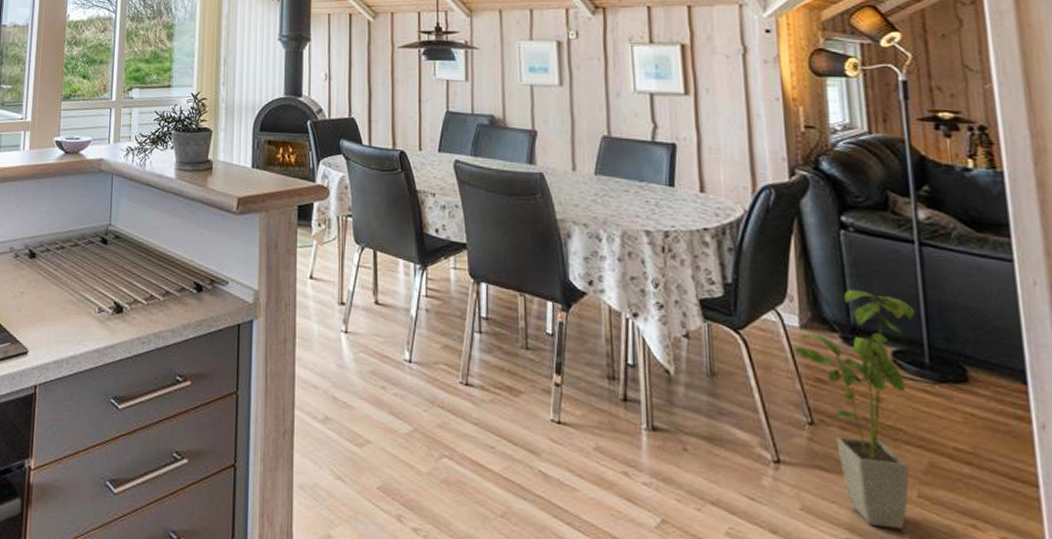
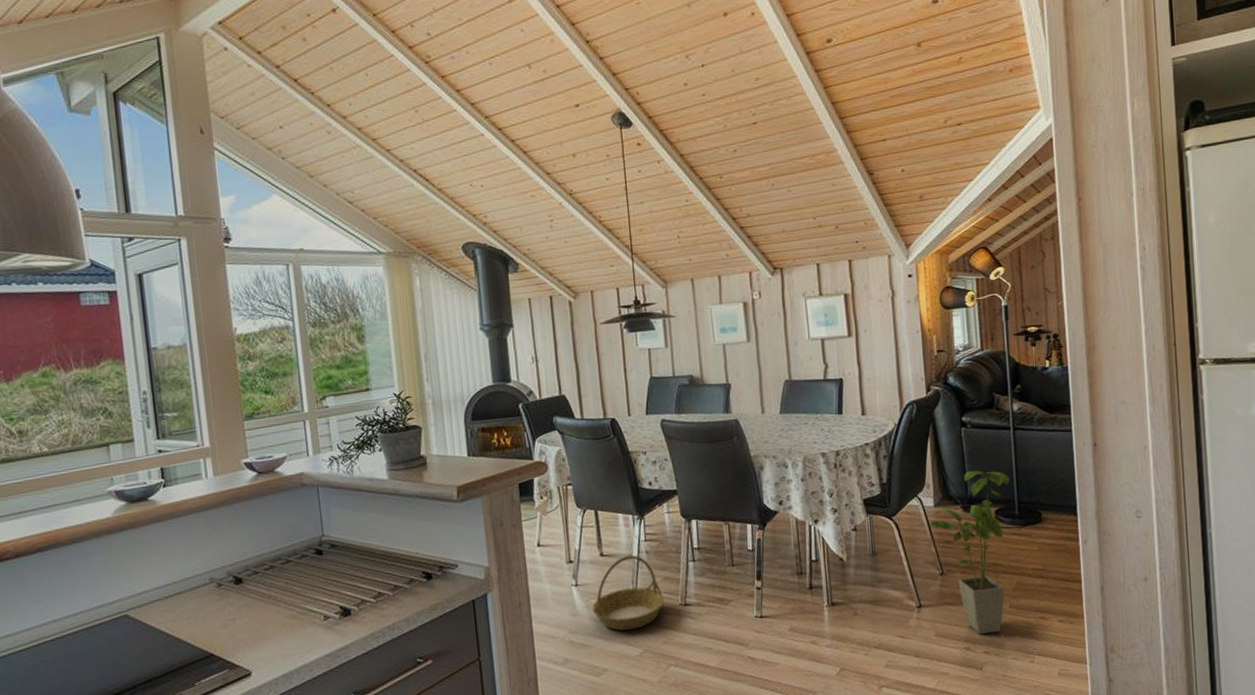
basket: none [360,309,443,401] -> present [592,555,665,631]

